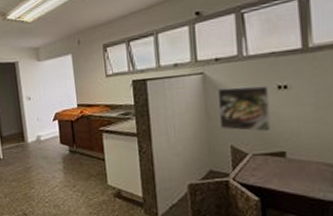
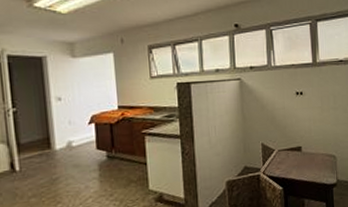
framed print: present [217,86,270,132] -> none [251,92,291,131]

